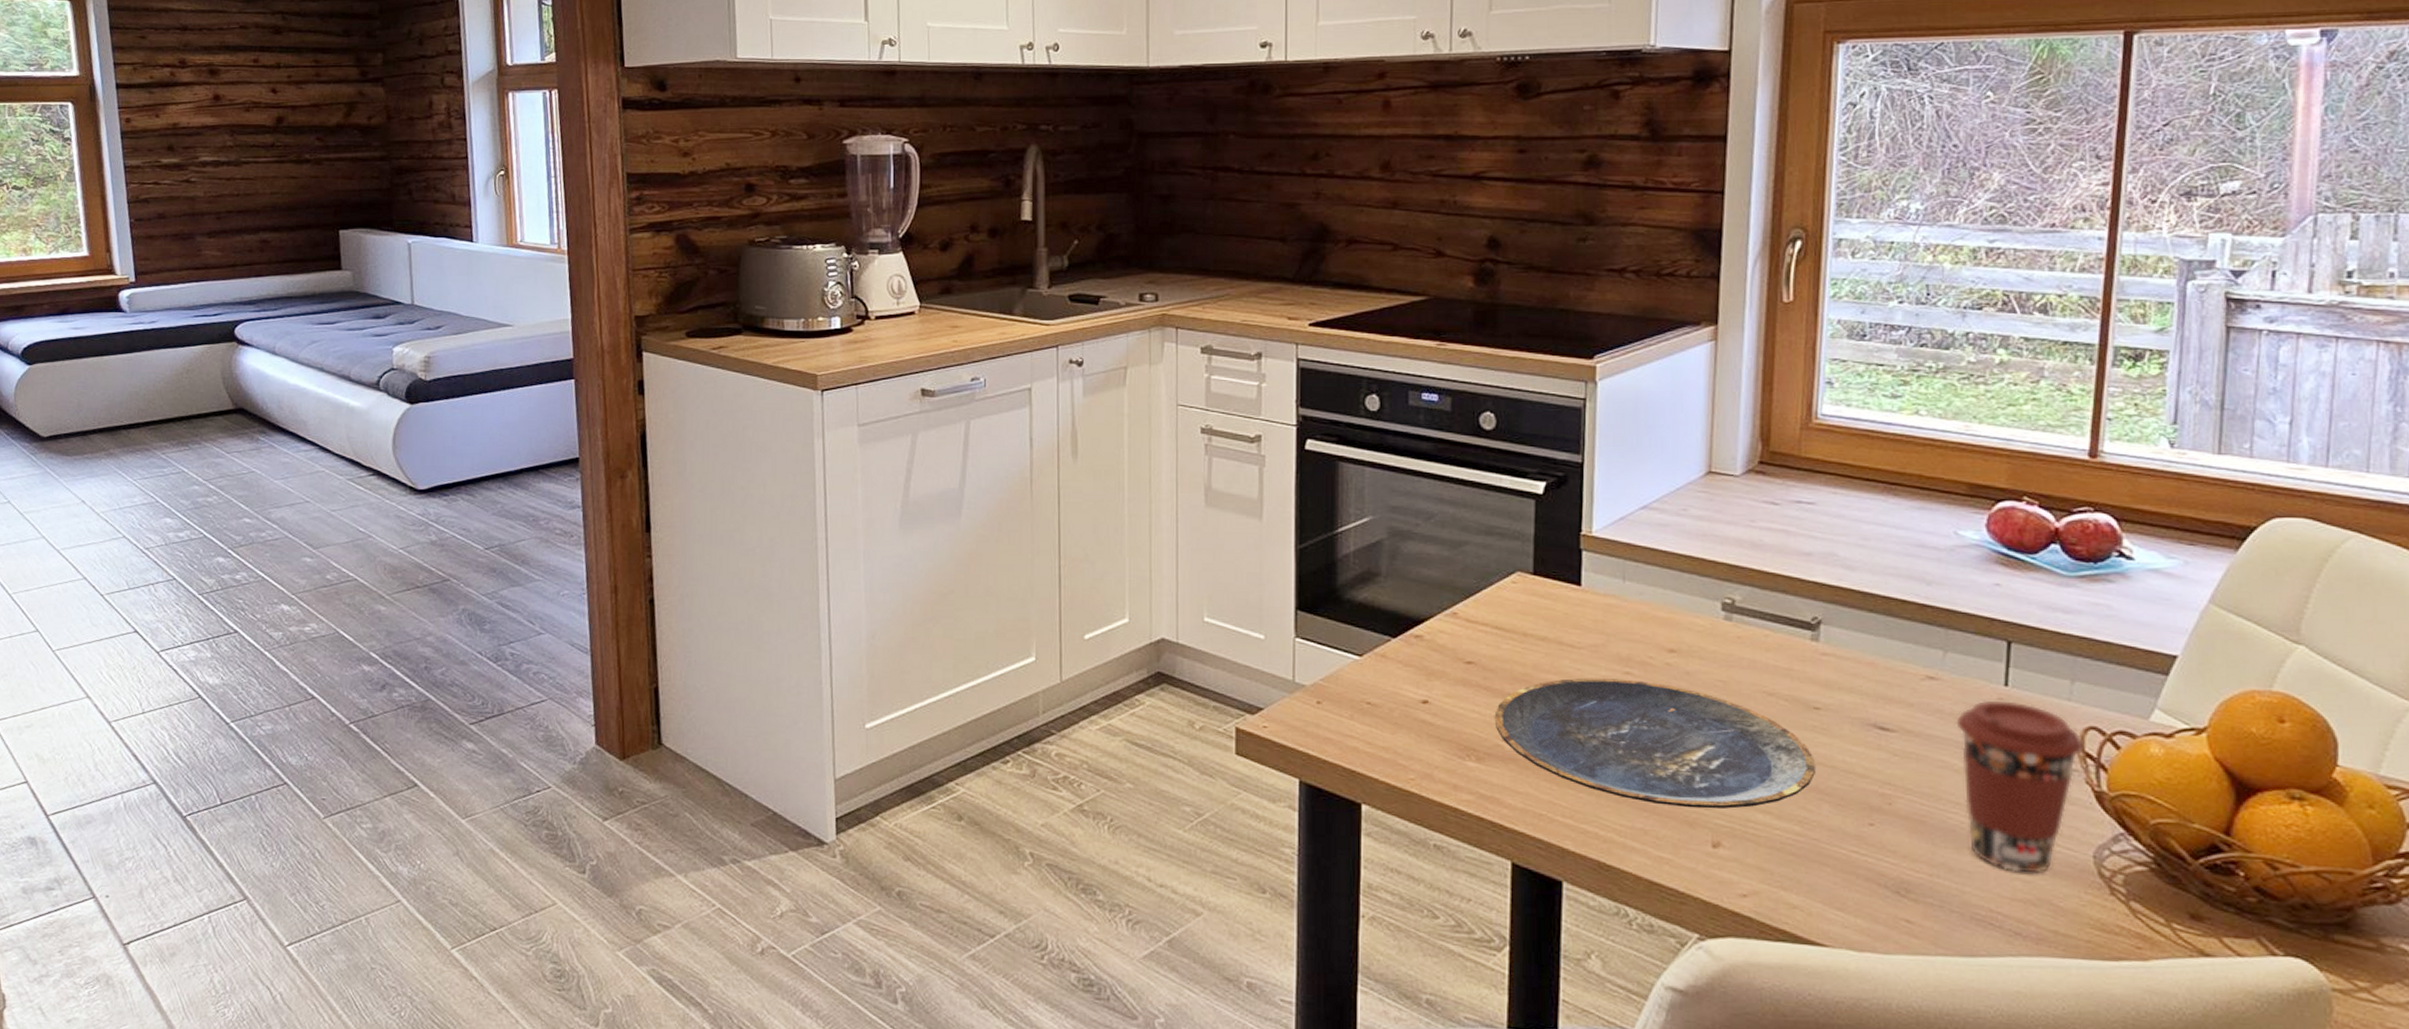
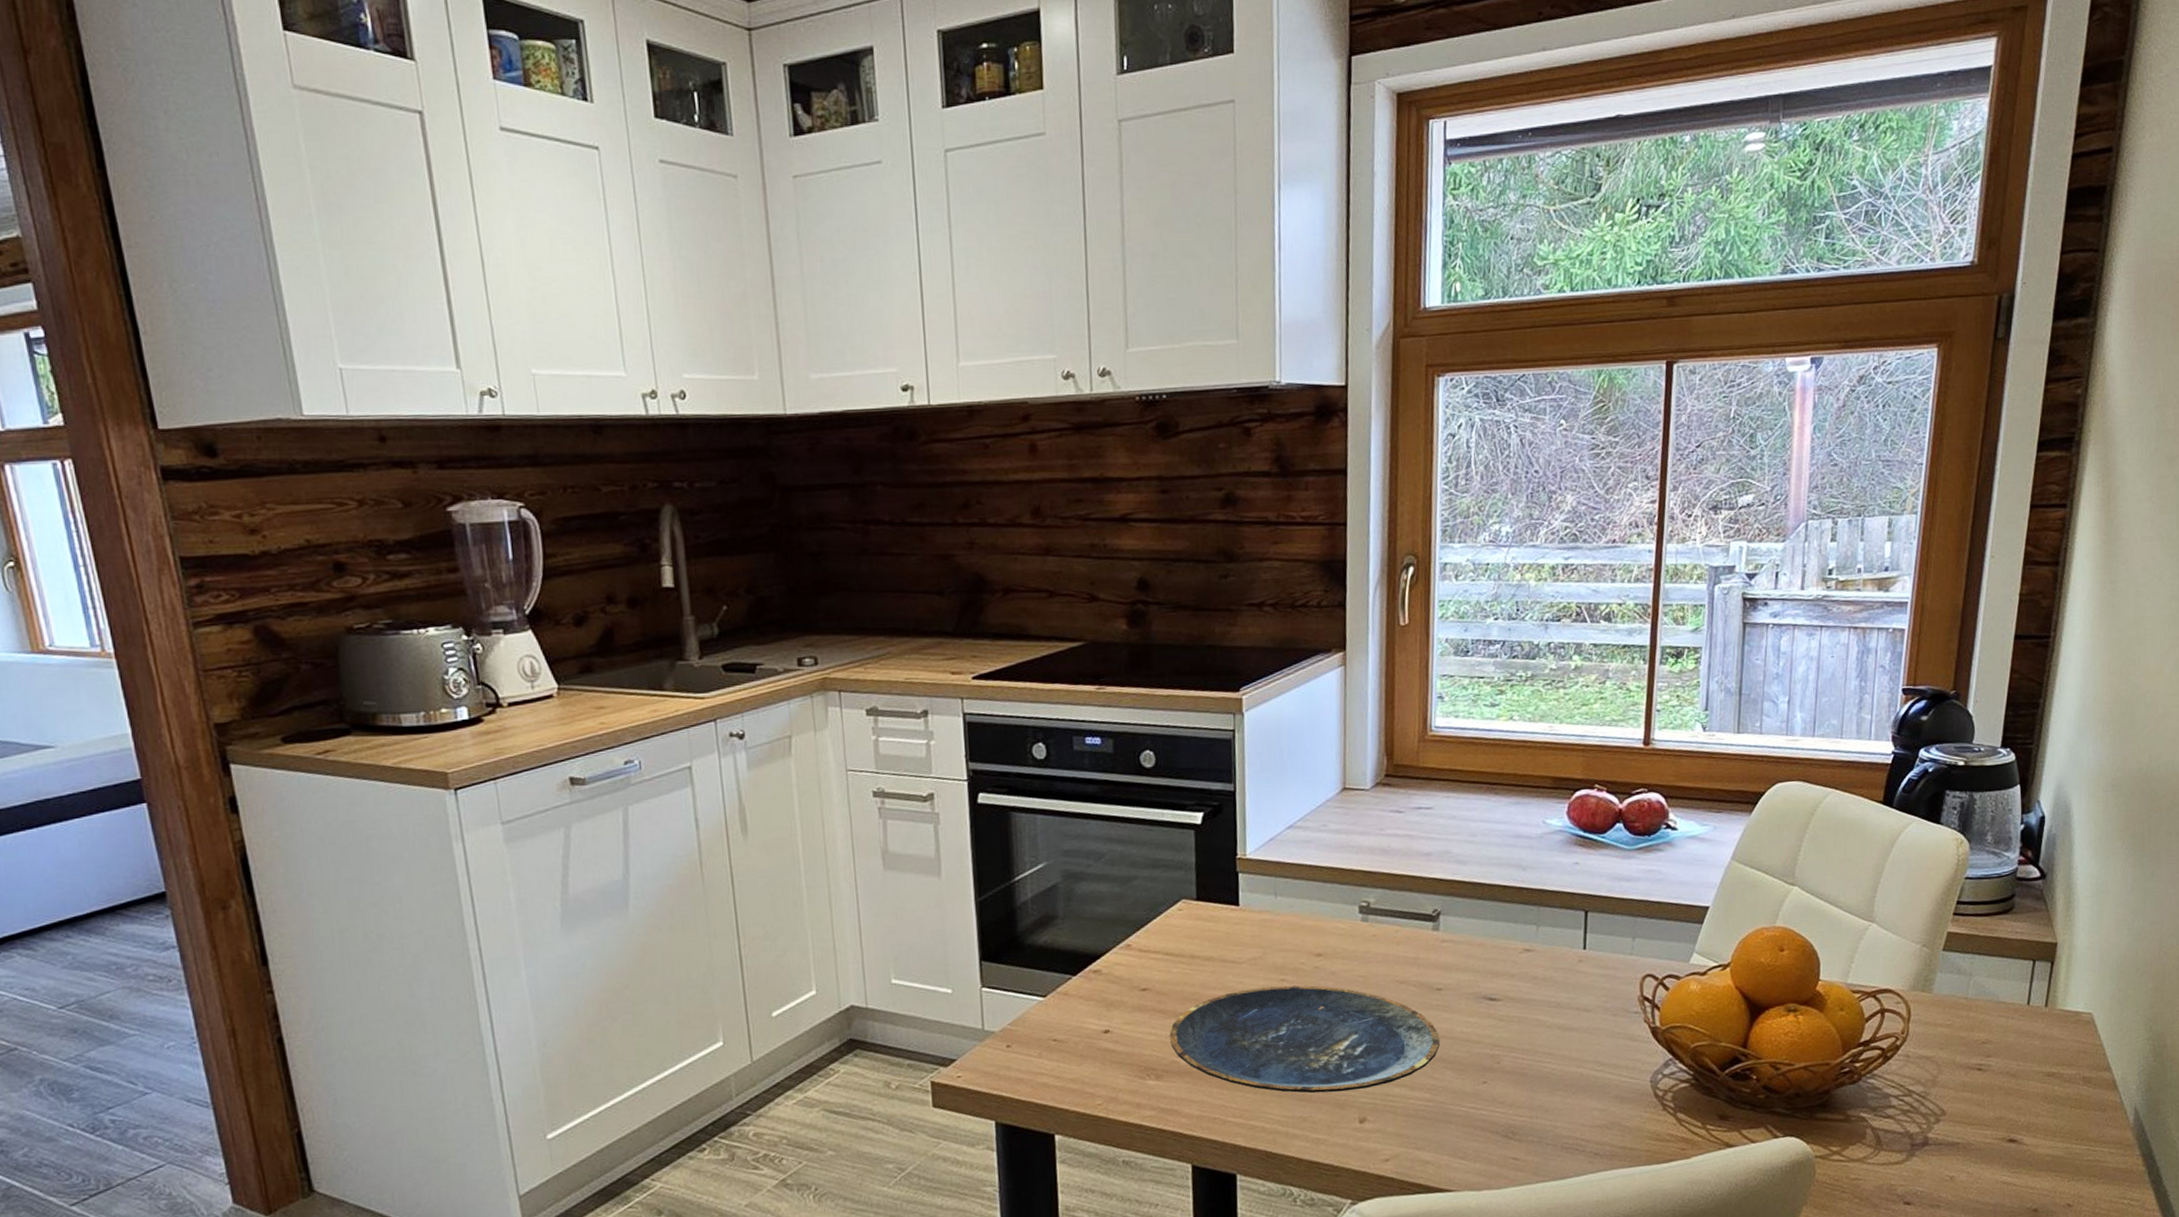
coffee cup: present [1956,700,2085,874] -> none [1547,961,1643,1104]

